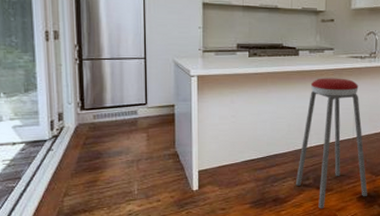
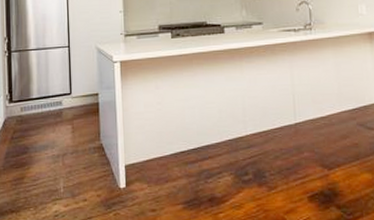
music stool: present [295,78,368,209] -> none [232,54,321,211]

